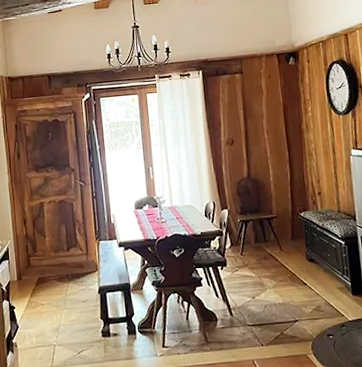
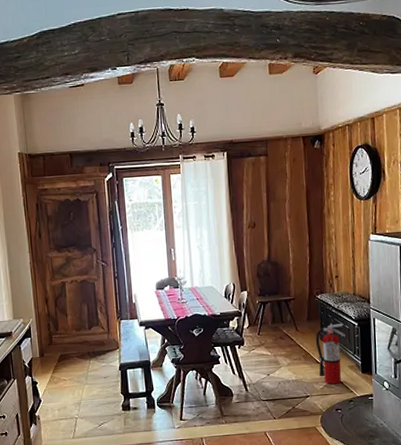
fire extinguisher: none [301,241,332,308] -> present [315,322,345,385]

